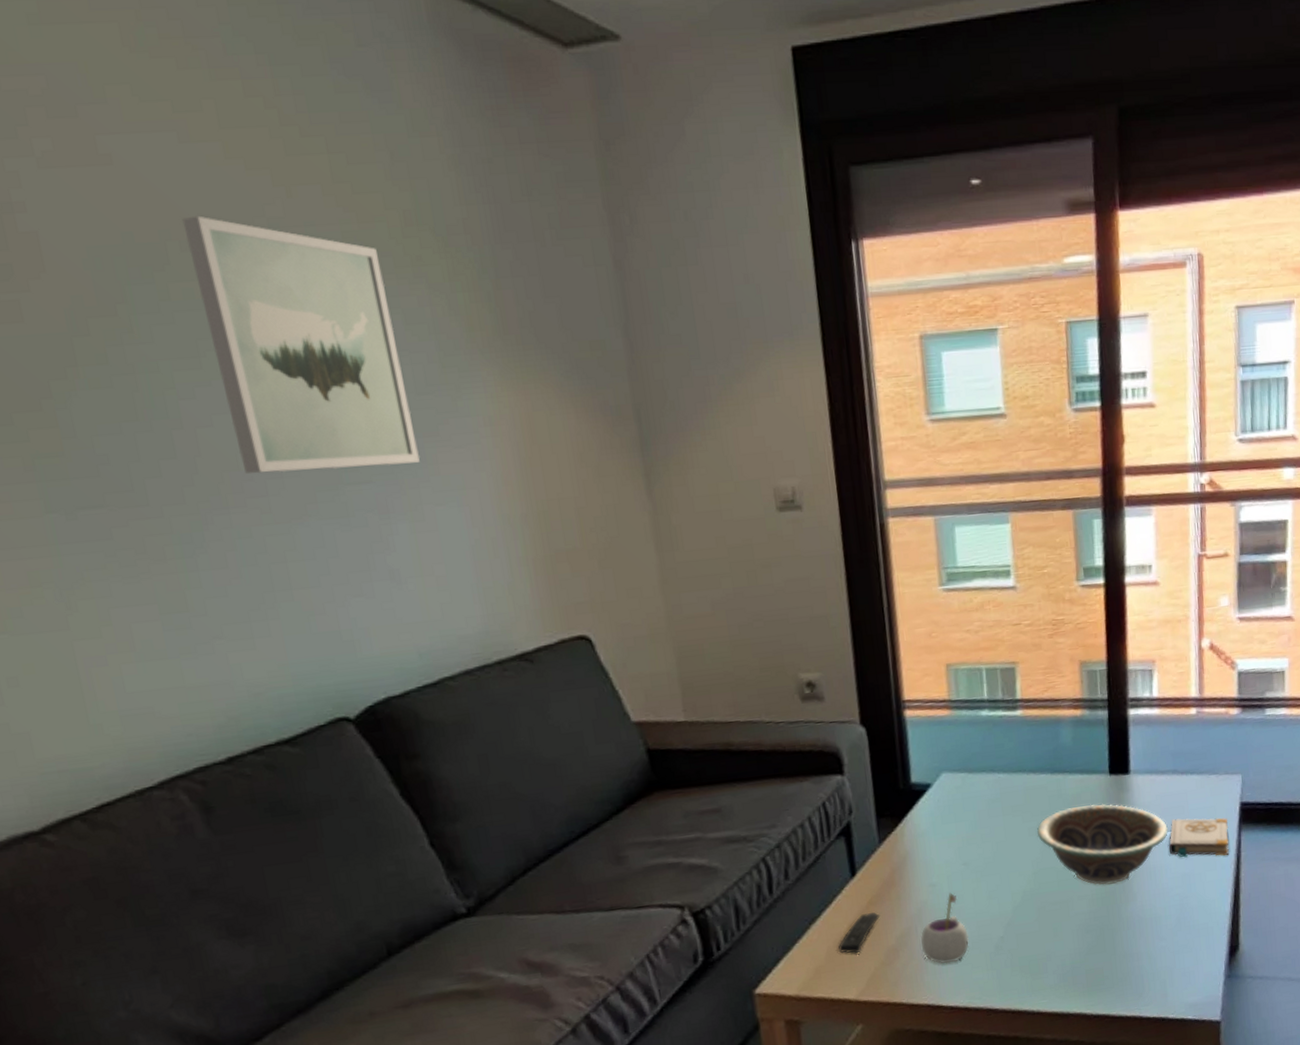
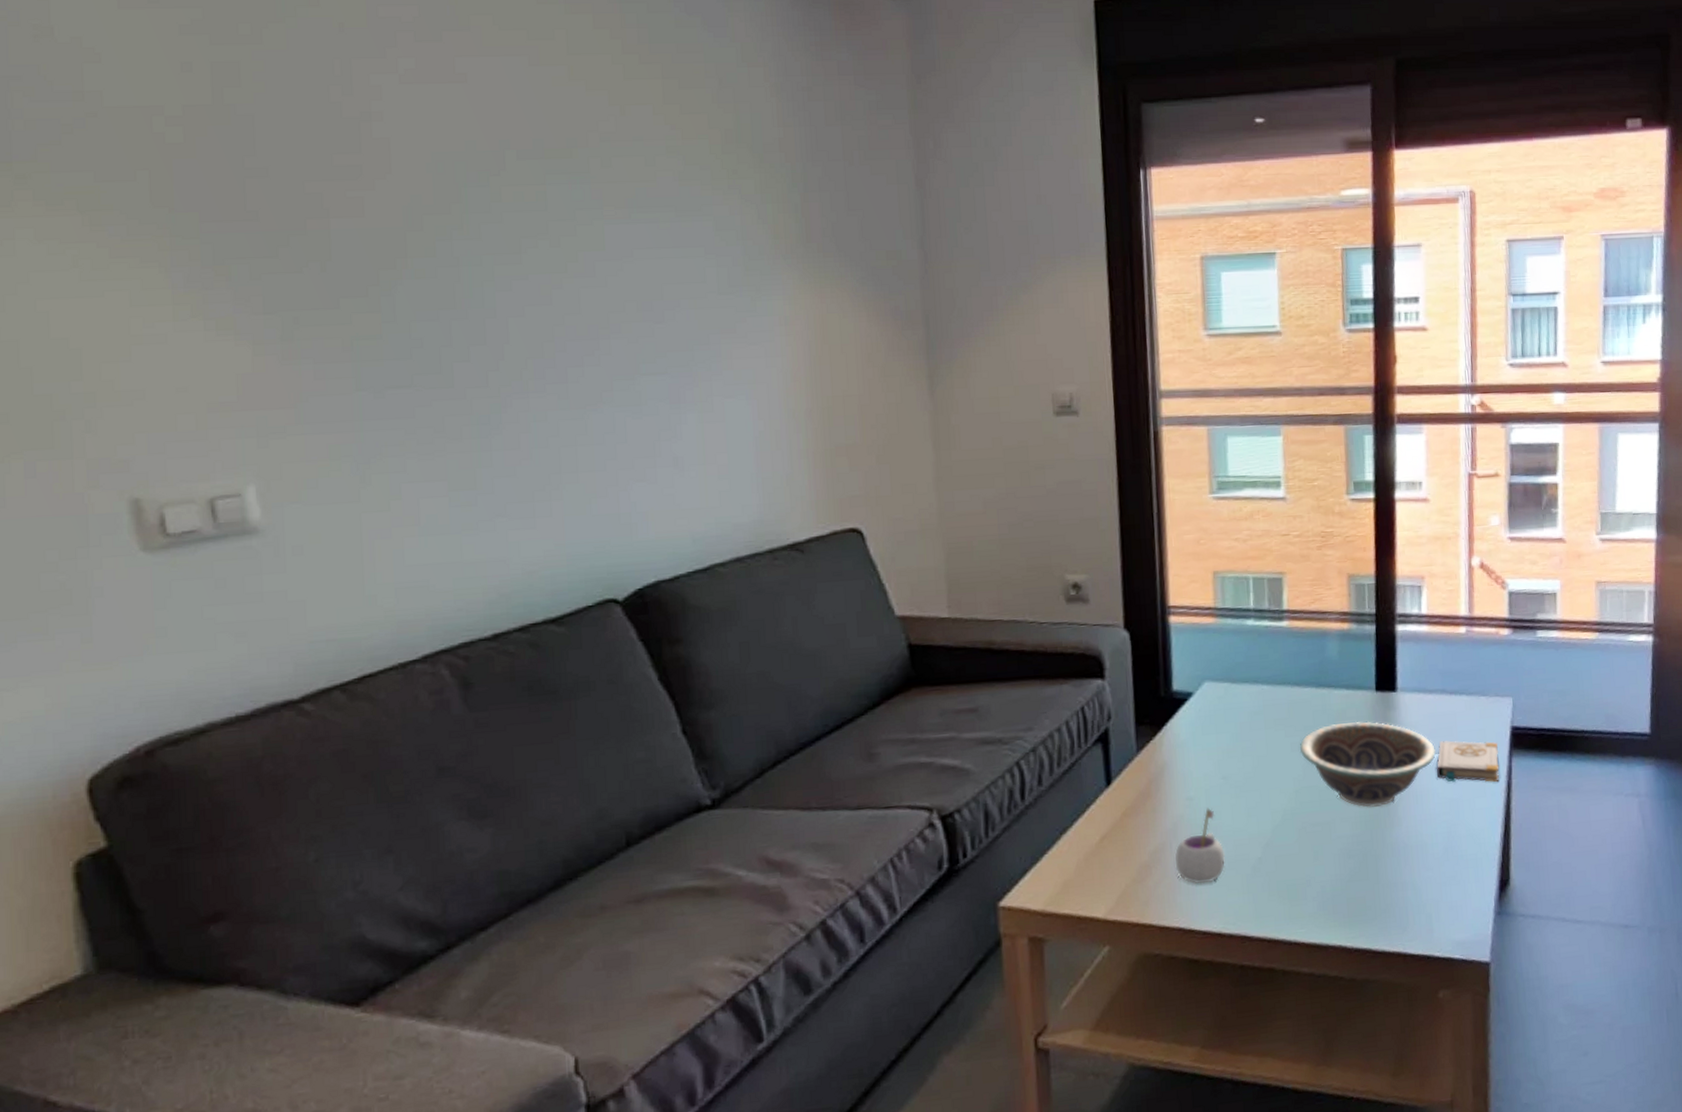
wall art: present [182,215,420,474] -> none [522,128,715,362]
remote control: present [838,912,881,953] -> none [1089,824,1134,868]

